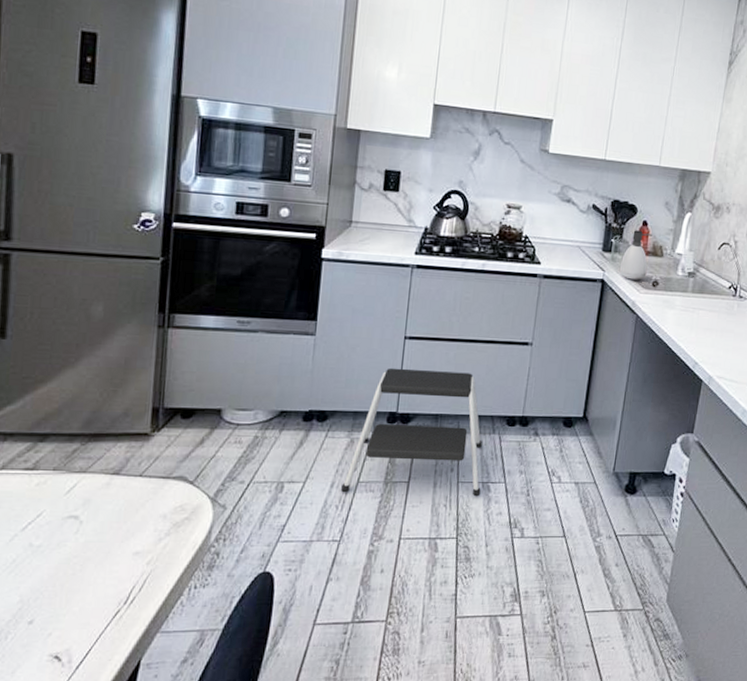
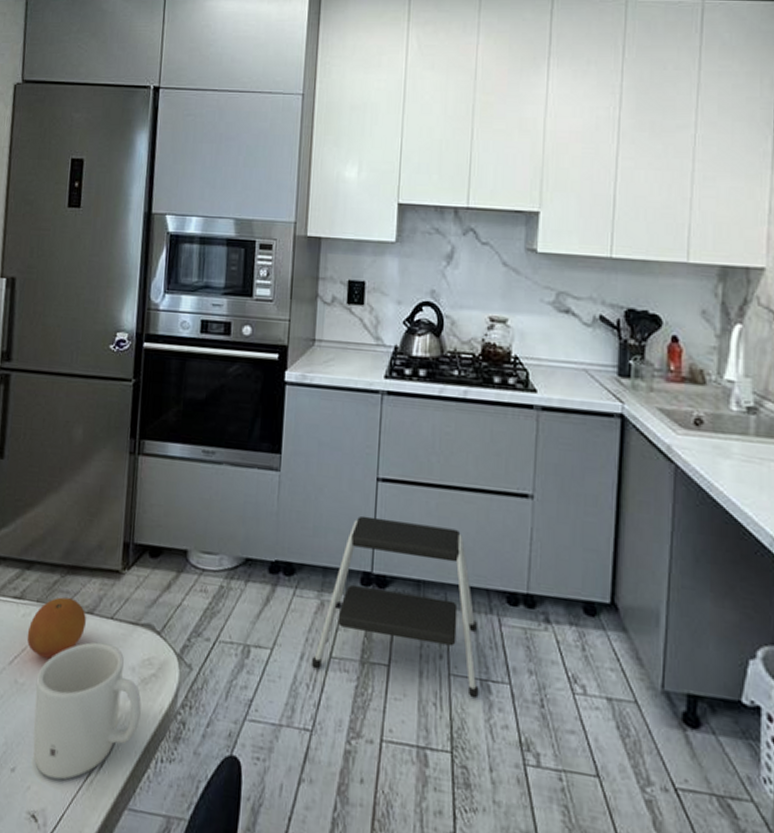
fruit: none [42,463,112,519] -> present [26,597,86,659]
mug: none [53,498,174,623] -> present [33,642,141,780]
soap dispenser: present [619,230,652,280] -> none [644,348,687,416]

